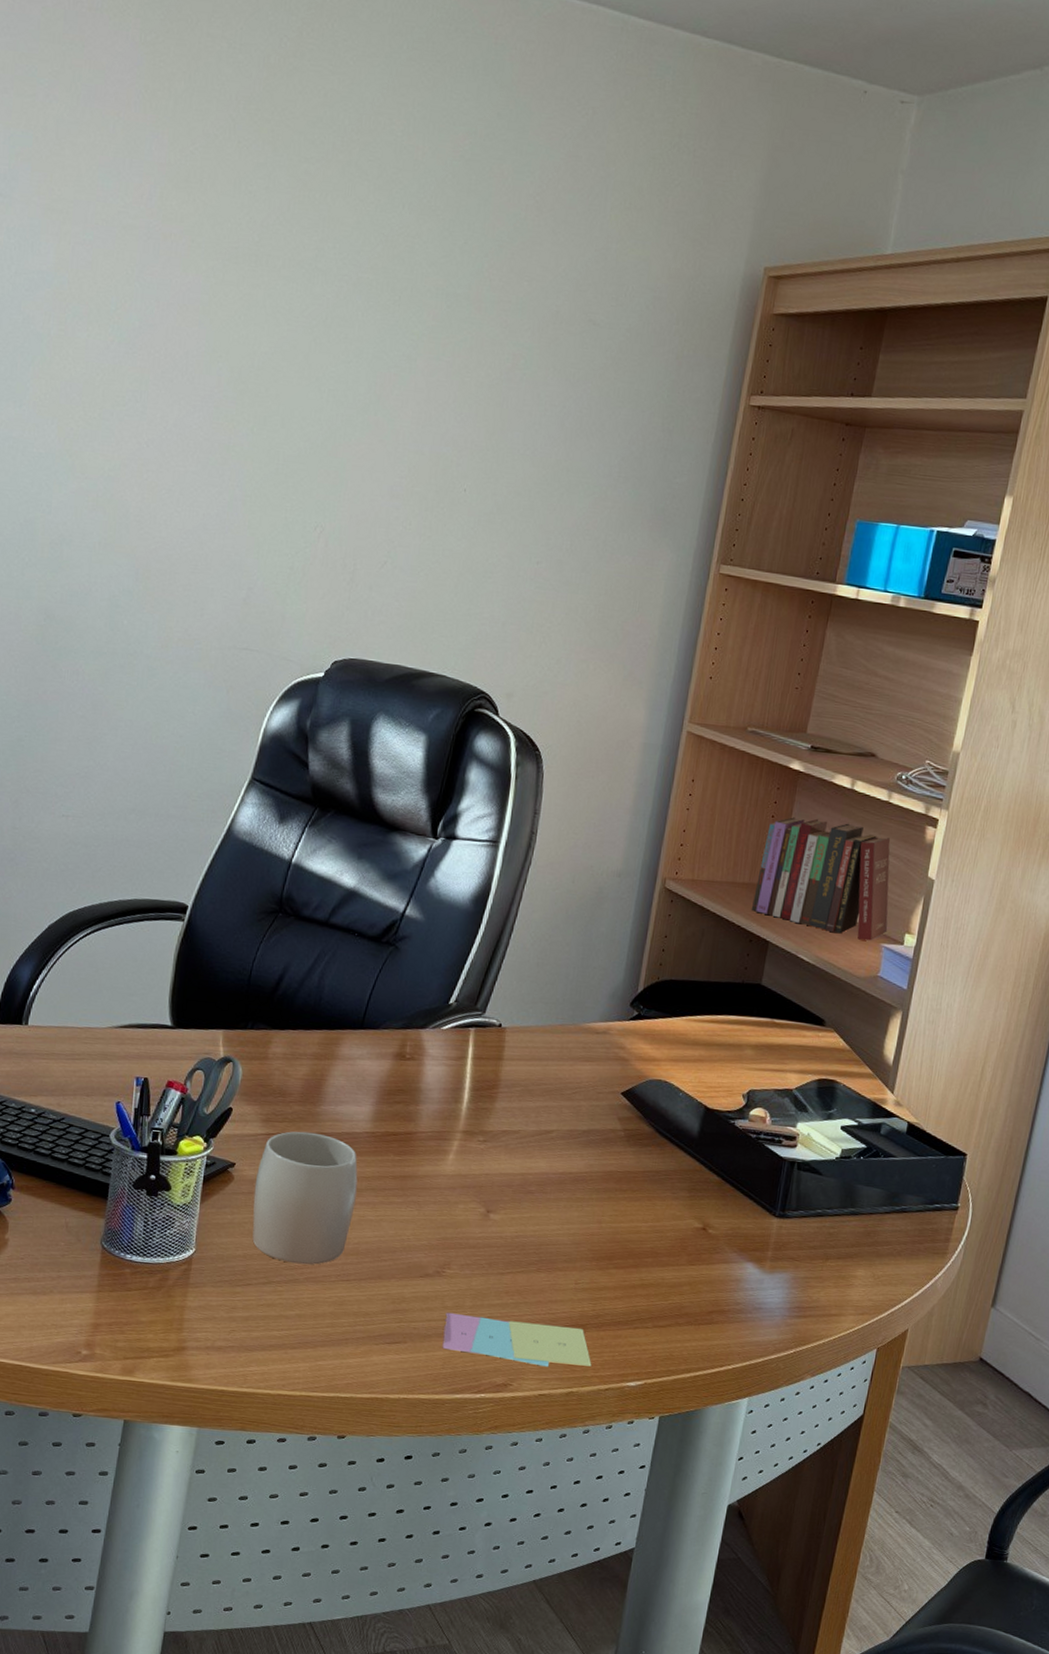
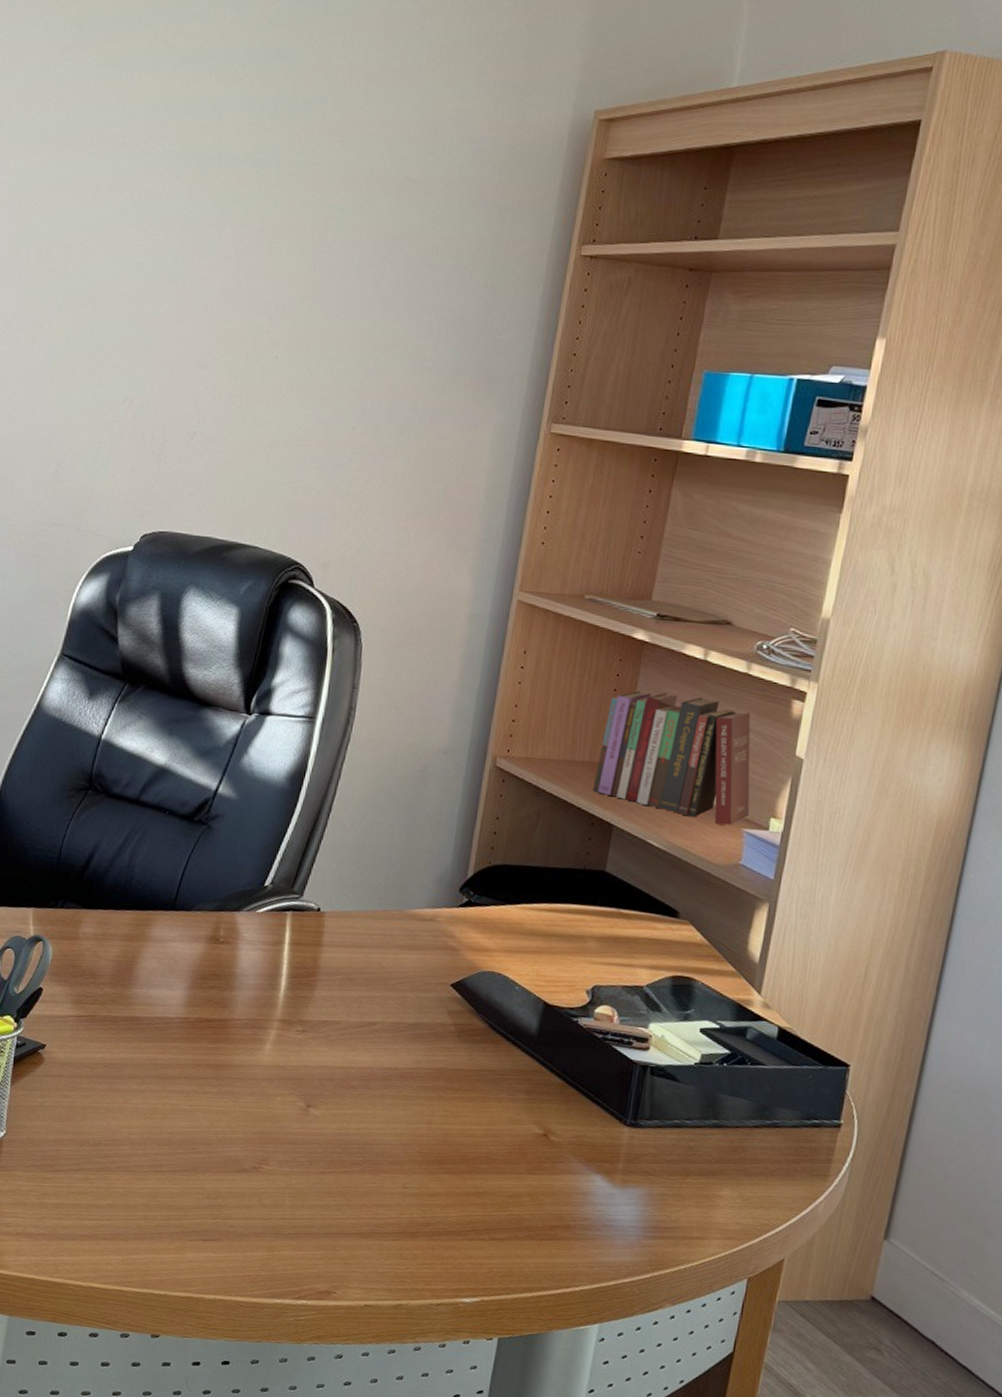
mug: present [252,1131,358,1265] -> none [63,1014,171,1154]
sticky notes: present [442,1312,592,1367] -> none [260,1211,423,1278]

